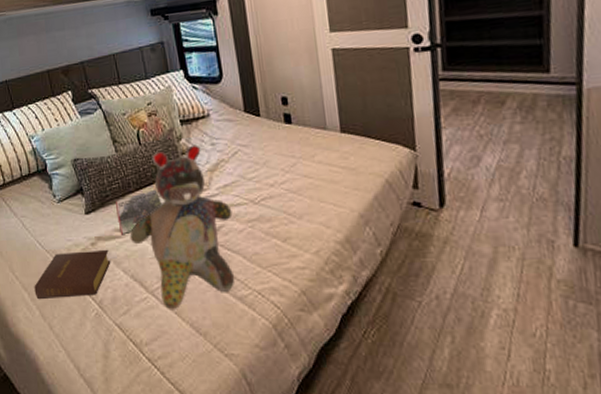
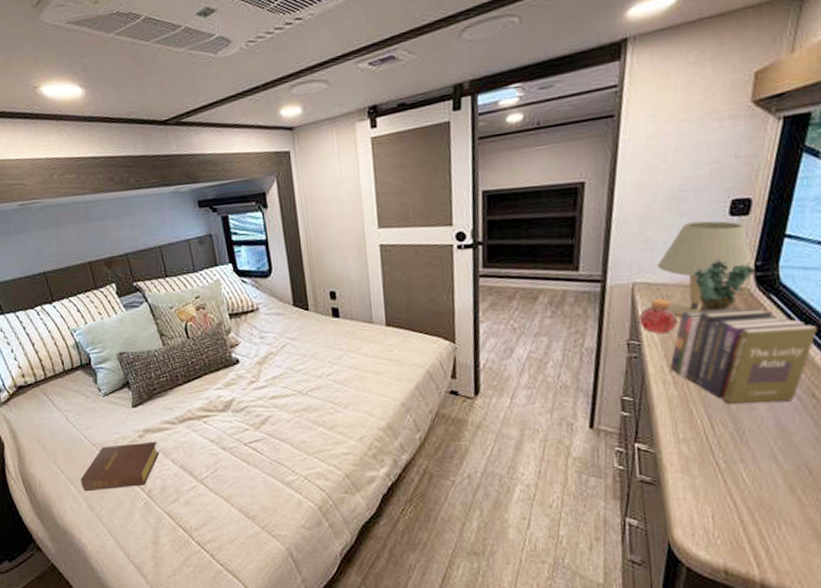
magazine: present [116,189,162,235] -> none [164,381,211,427]
stuffed bear: present [130,144,235,310] -> none [178,338,283,497]

